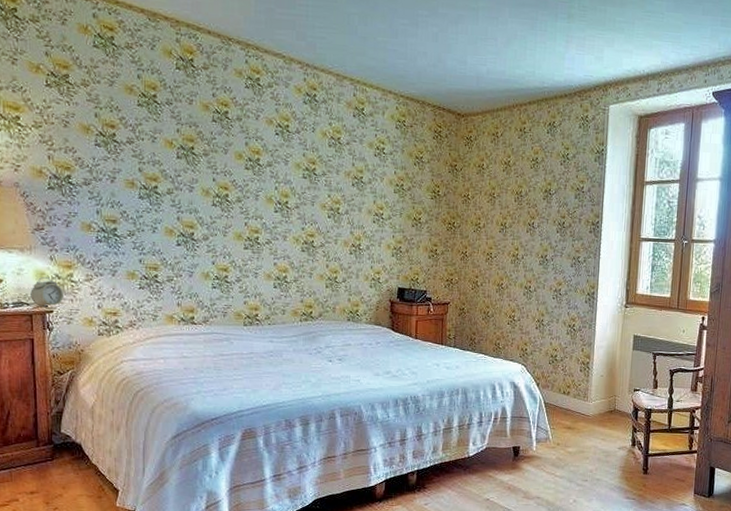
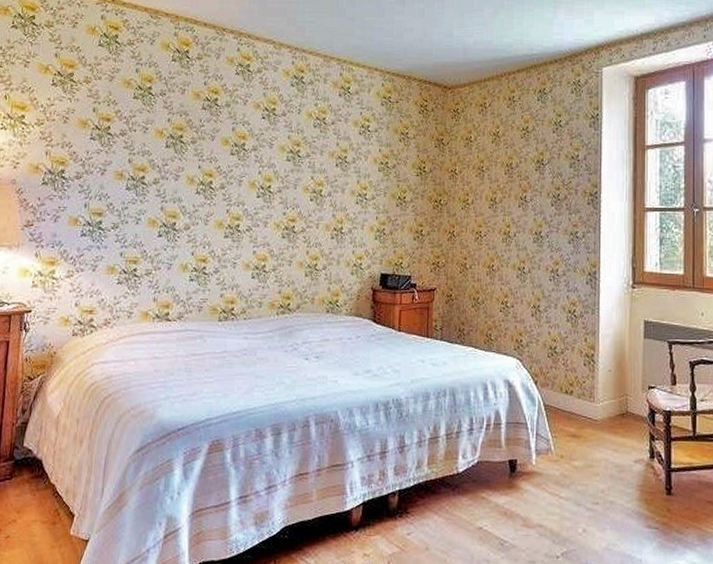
alarm clock: present [30,277,65,308] -> none [12,275,45,307]

